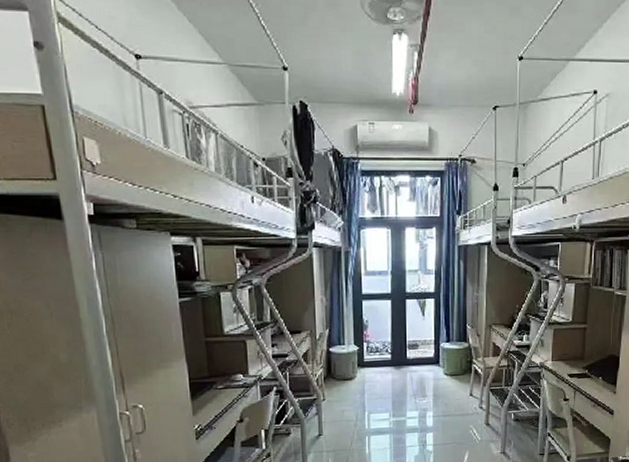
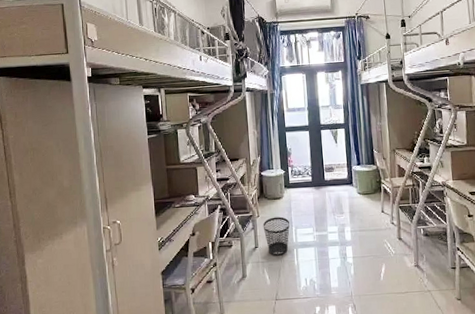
wastebasket: none [329,400,362,445] -> present [263,216,290,256]

